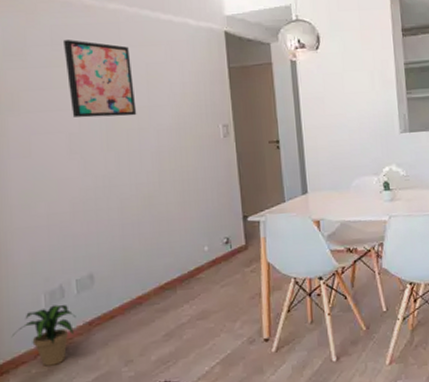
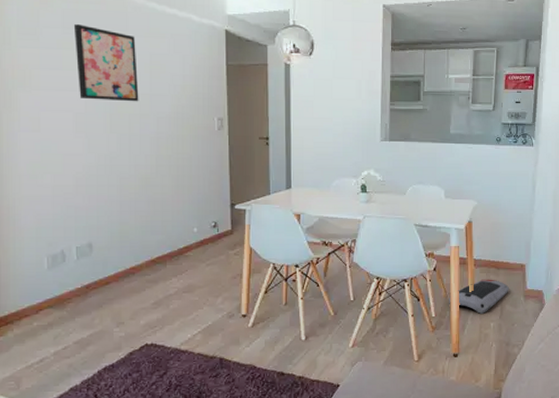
potted plant: present [11,304,76,367] -> none [16,267,75,321]

